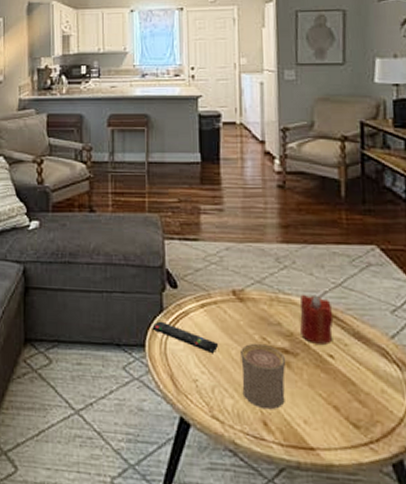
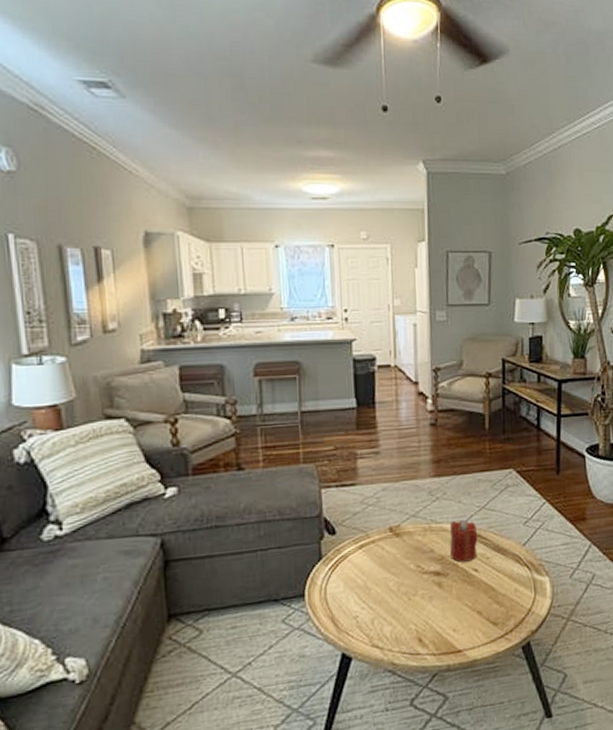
remote control: present [152,321,219,354] -> none [311,568,378,590]
cup: present [241,343,286,410] -> none [398,570,438,628]

